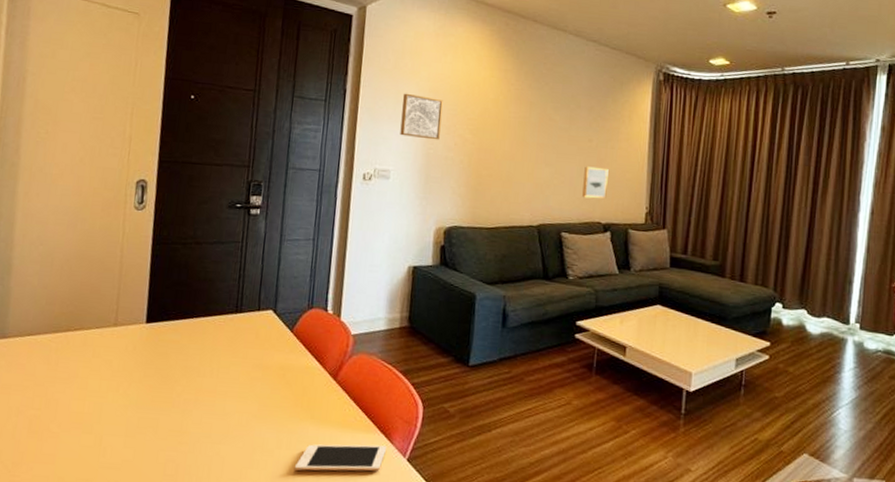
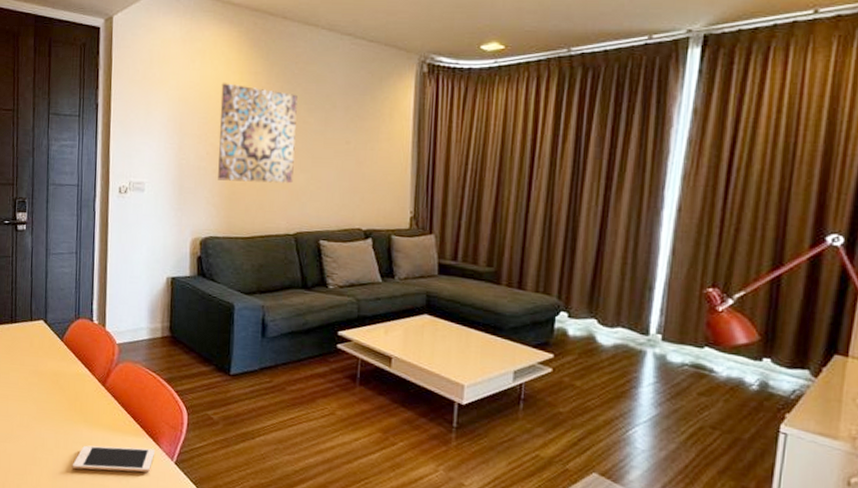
wall art: present [400,93,443,140] -> none [152,103,193,150]
wall art: none [465,77,545,177] -> present [218,83,298,184]
wall art: present [582,166,609,199] -> none [340,170,369,204]

